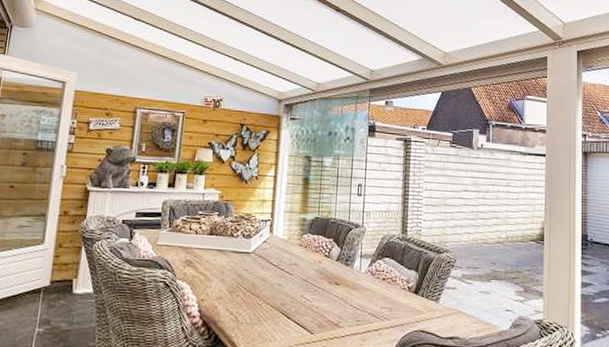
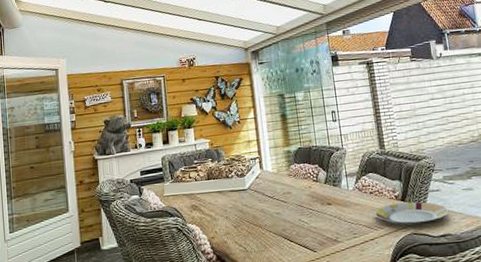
plate: none [384,295,461,323] -> present [375,201,448,226]

